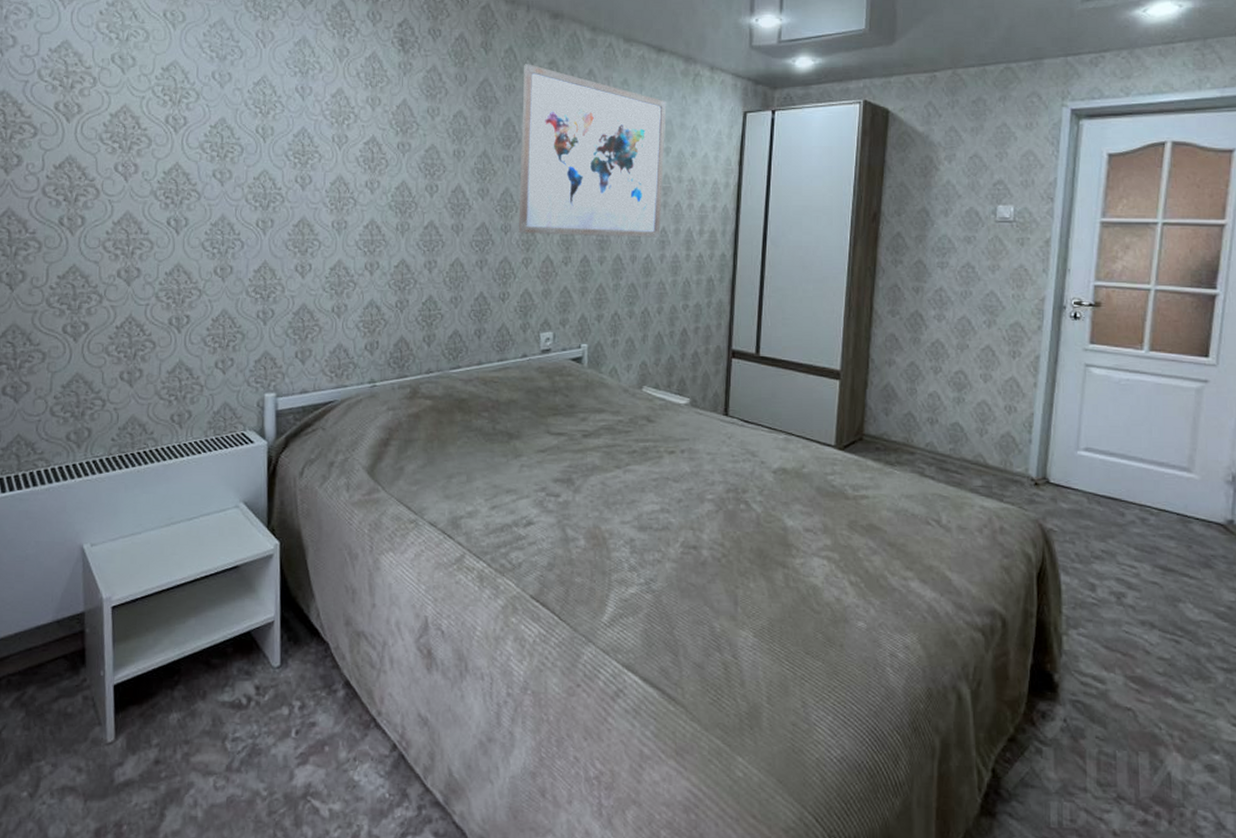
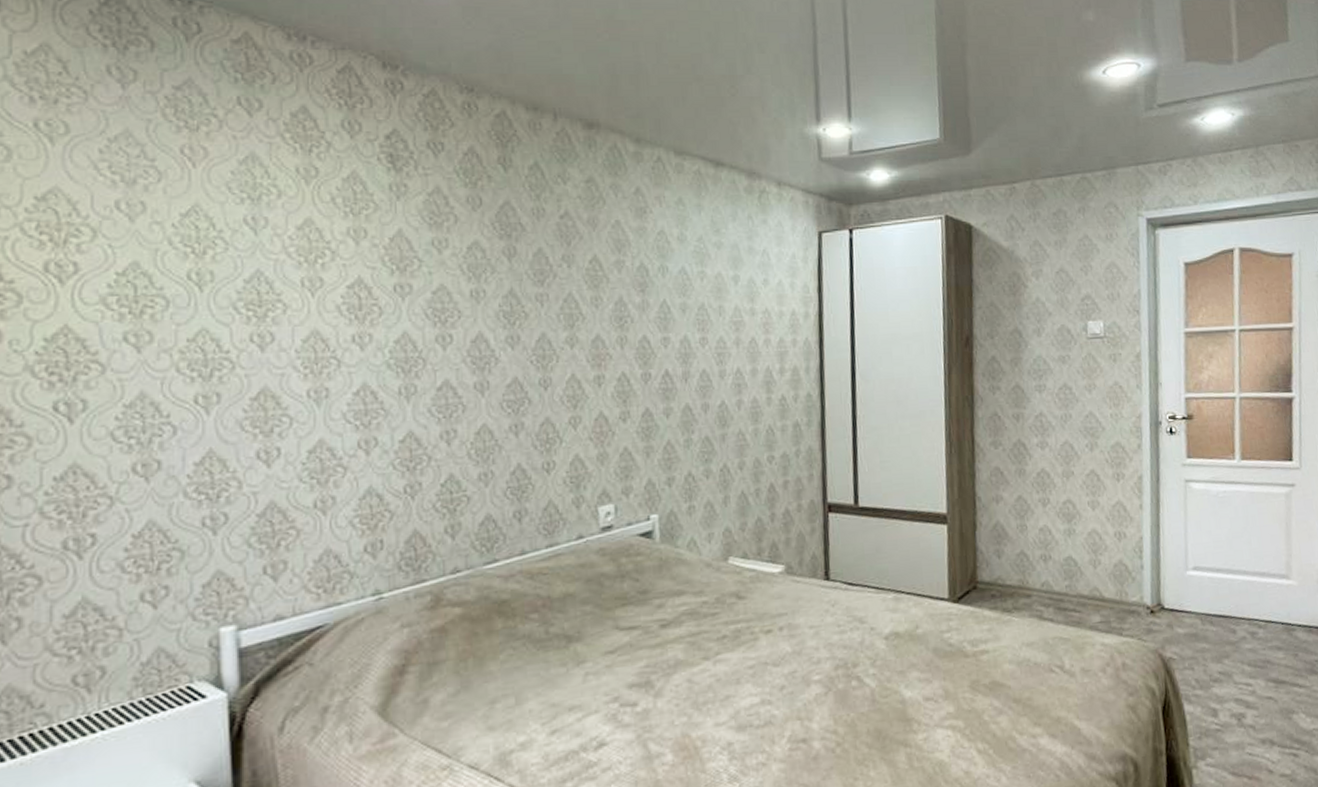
wall art: present [518,64,667,238] -> none [555,182,735,388]

